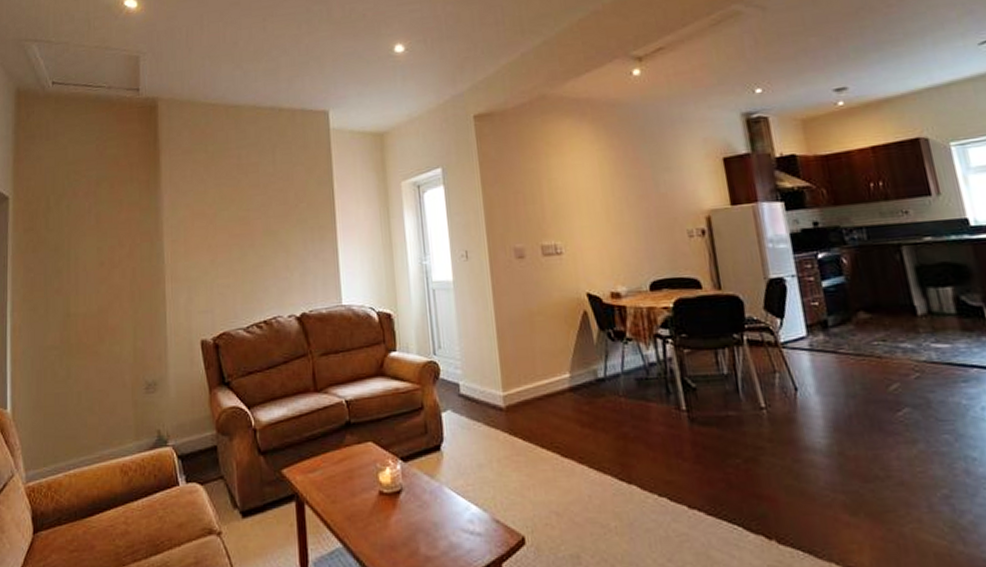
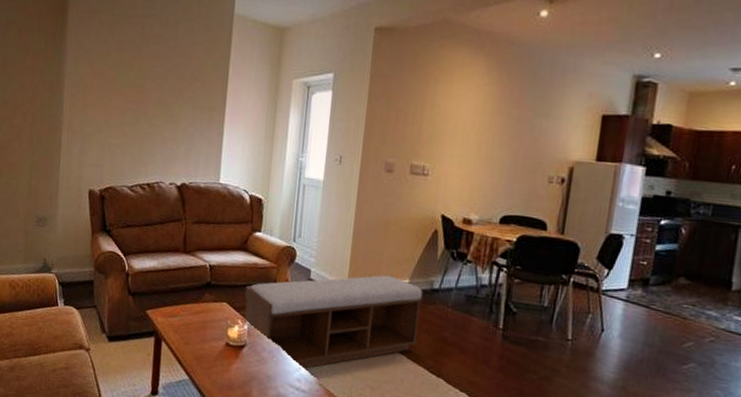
bench: none [391,372,597,507] -> present [244,275,424,370]

